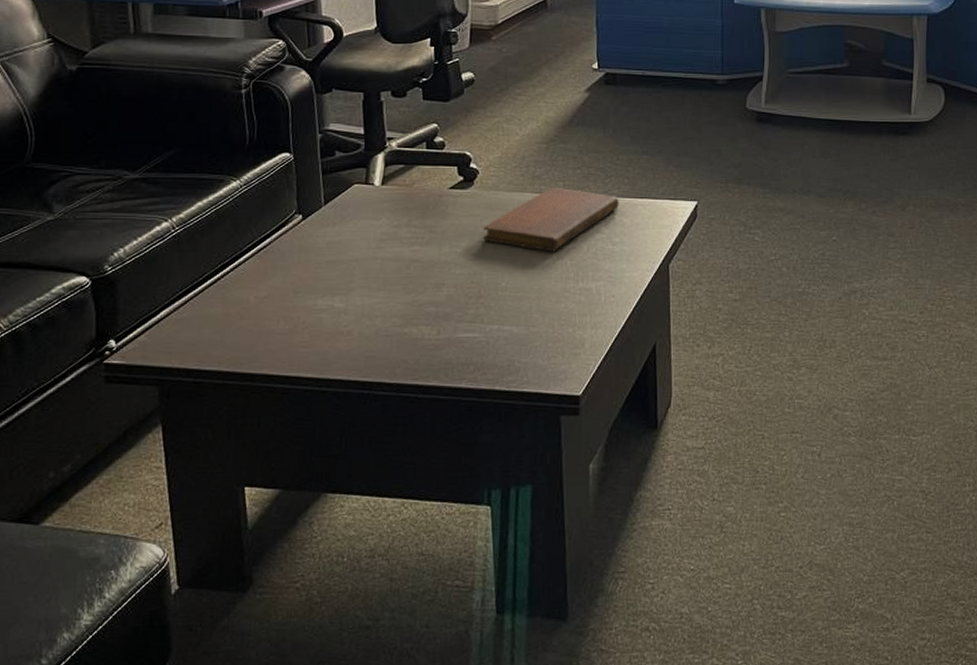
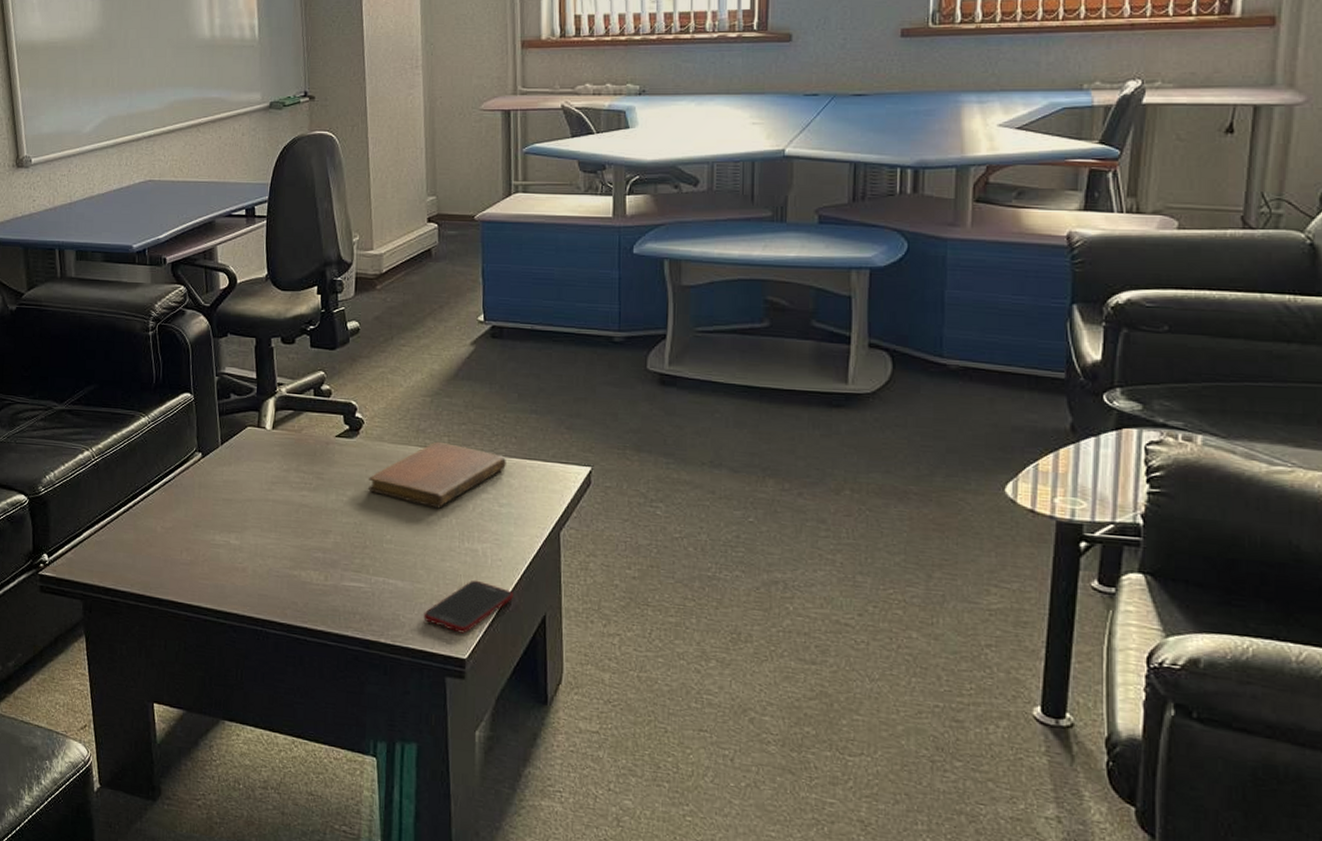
cell phone: none [539,318,625,371] -> present [423,580,513,634]

